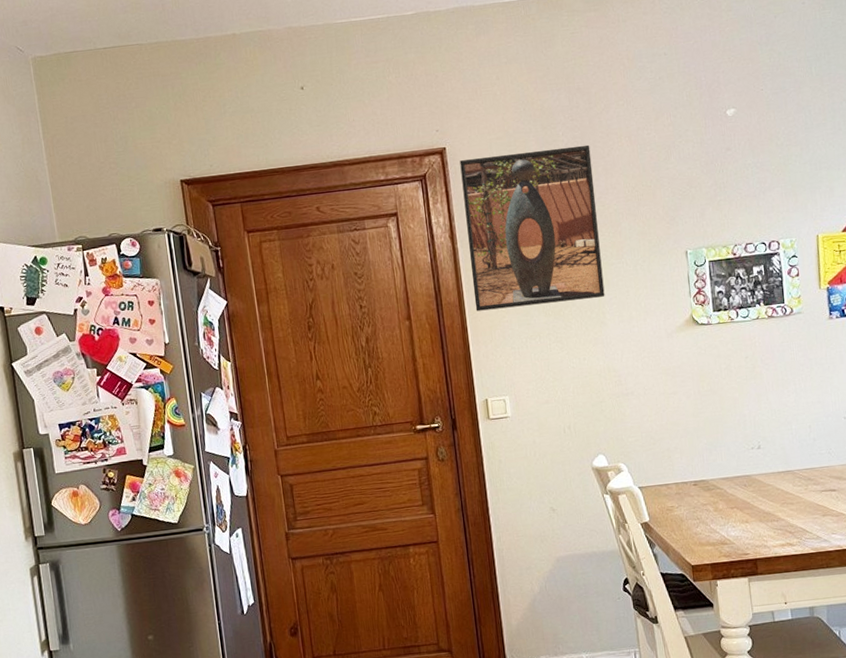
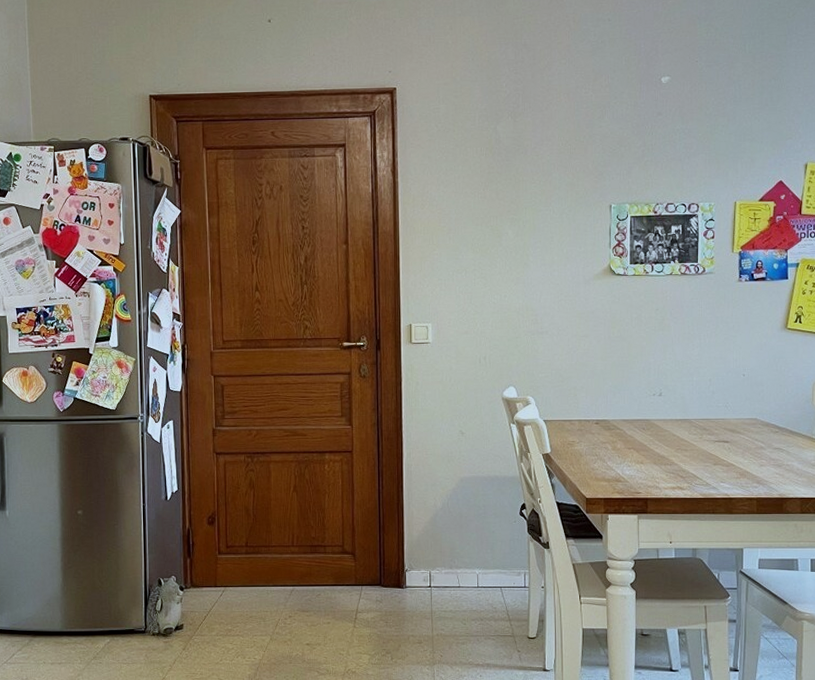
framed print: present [460,144,605,311] -> none [408,97,531,242]

